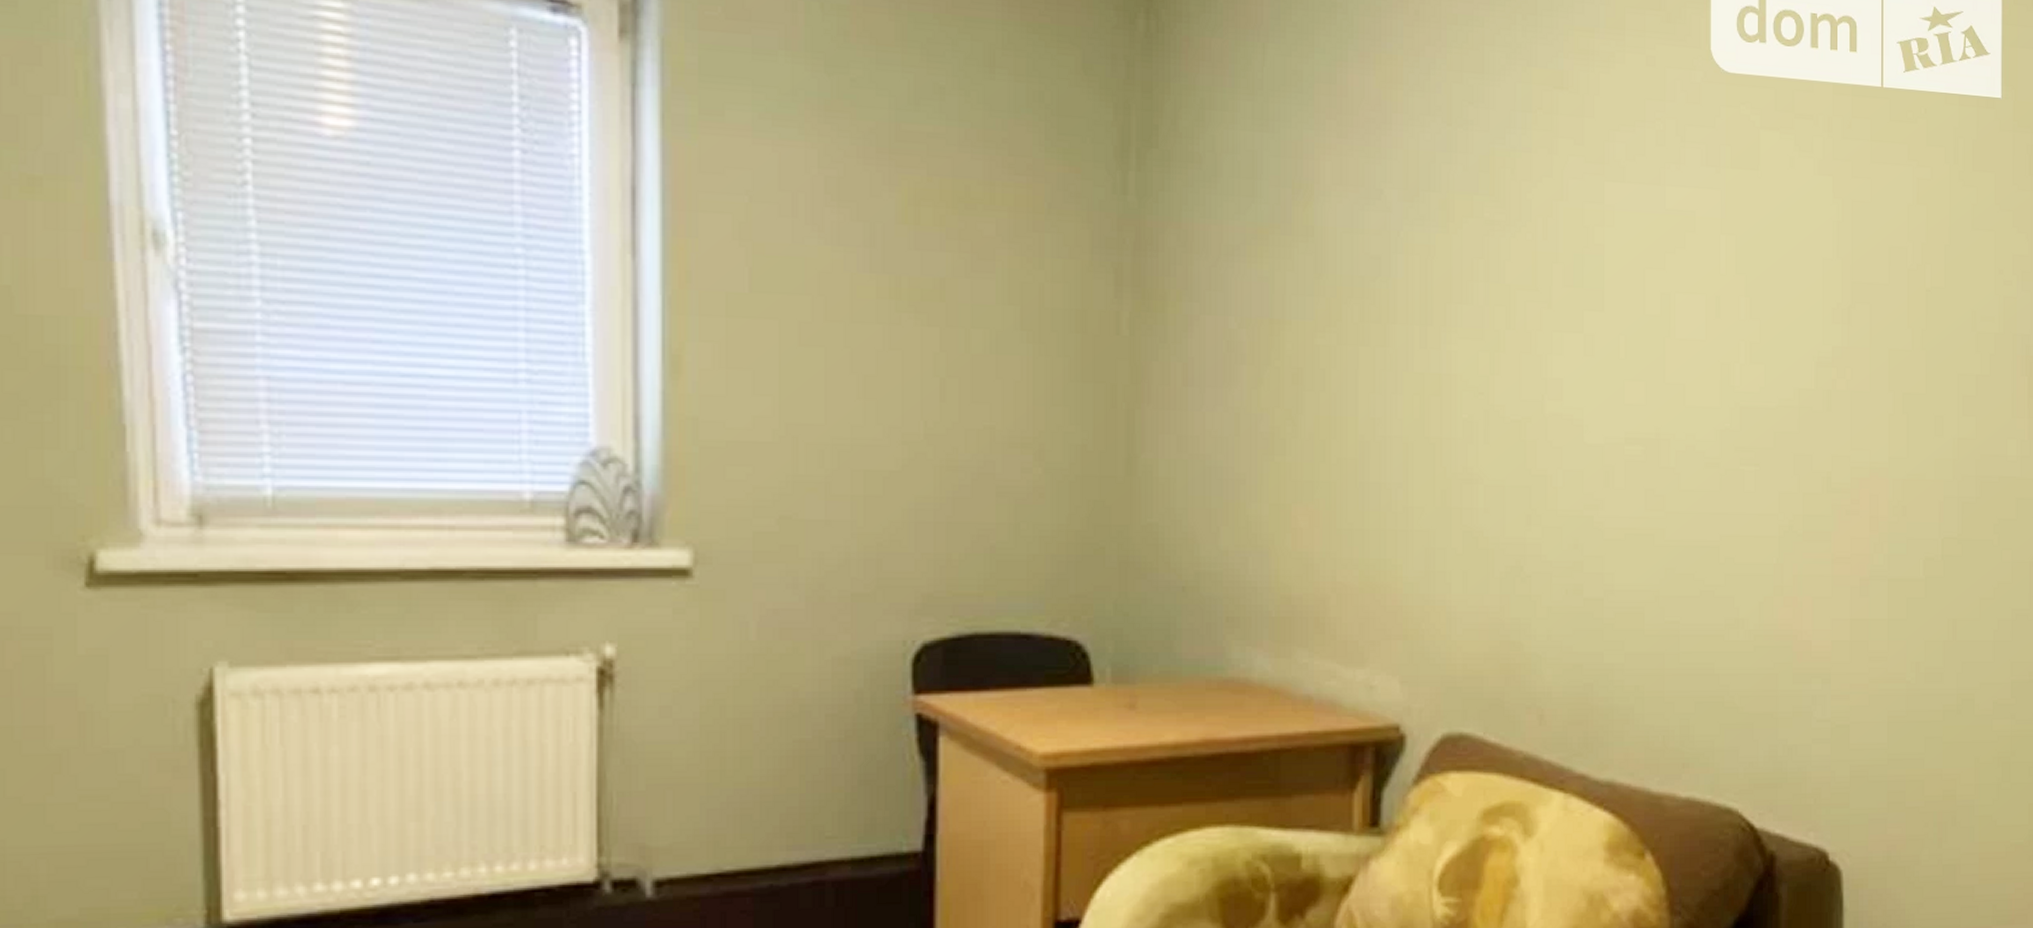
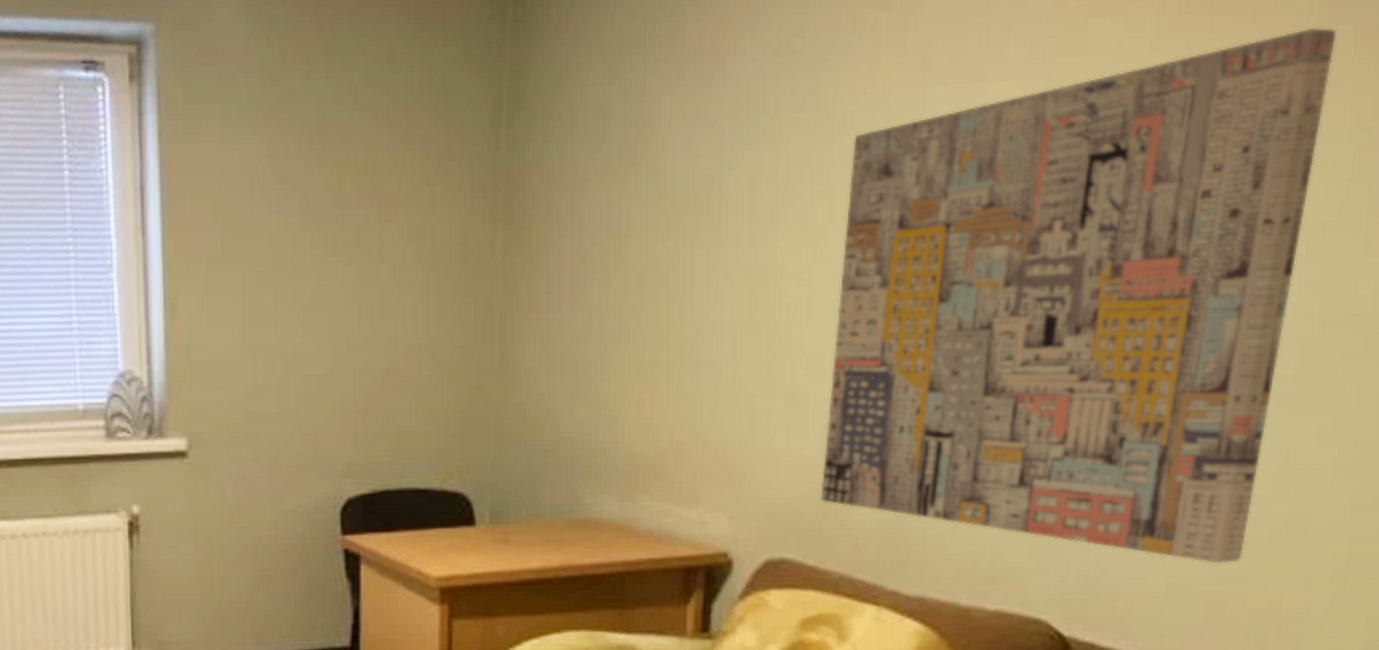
wall art: none [1502,170,1980,745] -> present [820,27,1337,564]

